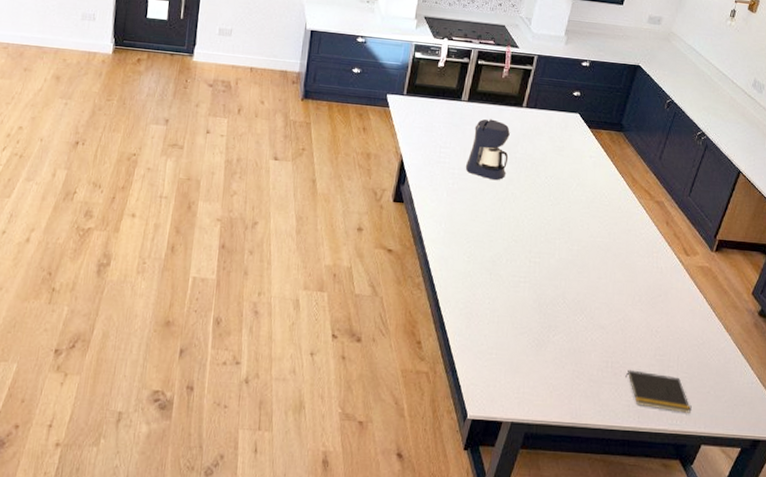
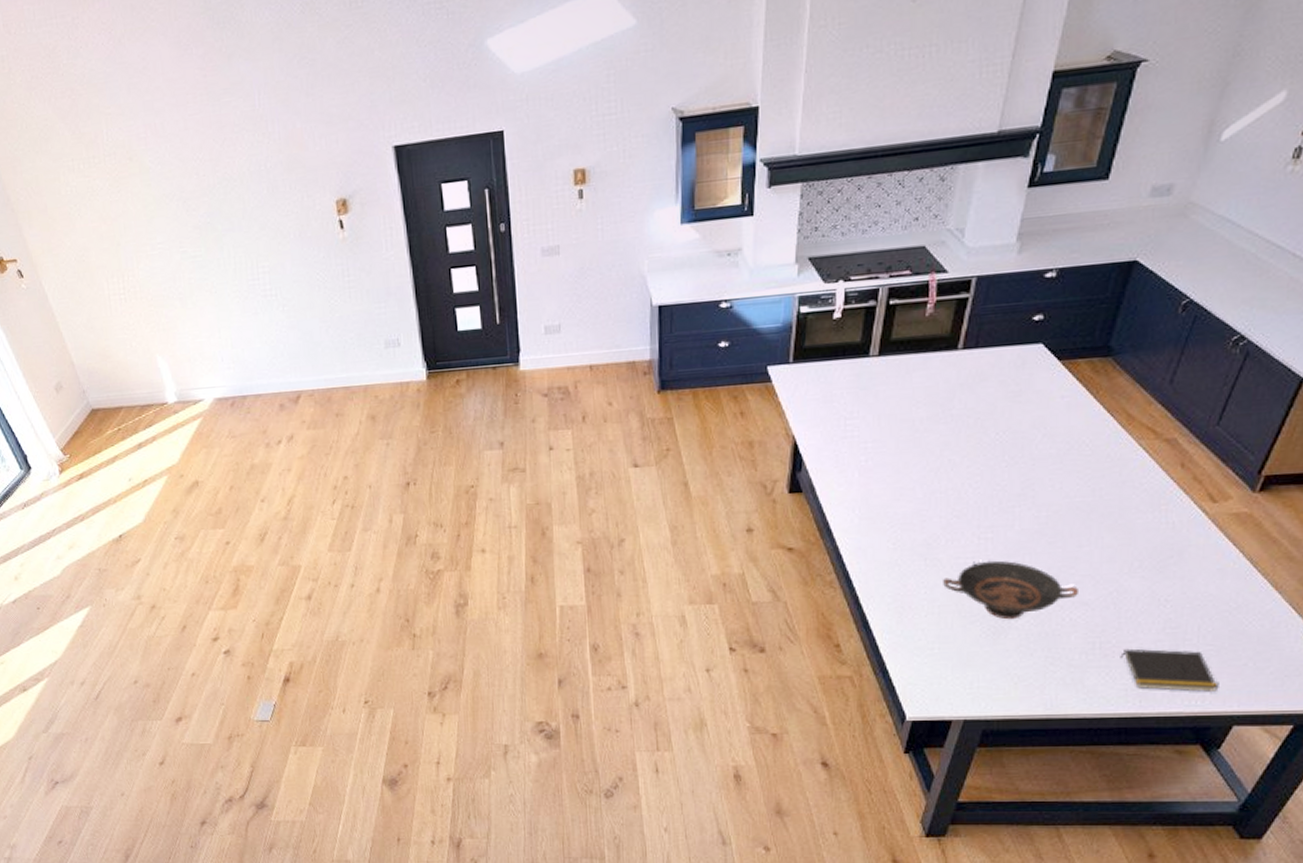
coffee maker: present [465,119,510,181] -> none [881,372,941,448]
decorative bowl: none [502,281,598,335] -> present [943,560,1078,620]

